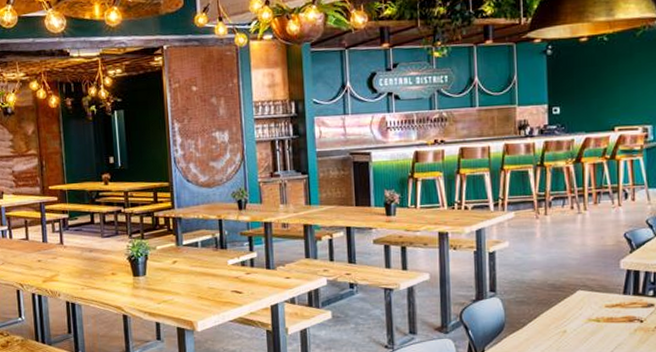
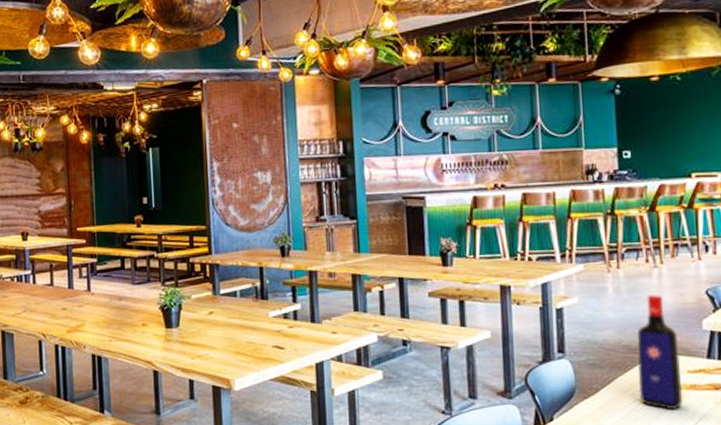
liquor bottle: none [561,237,601,341] -> present [637,293,683,410]

